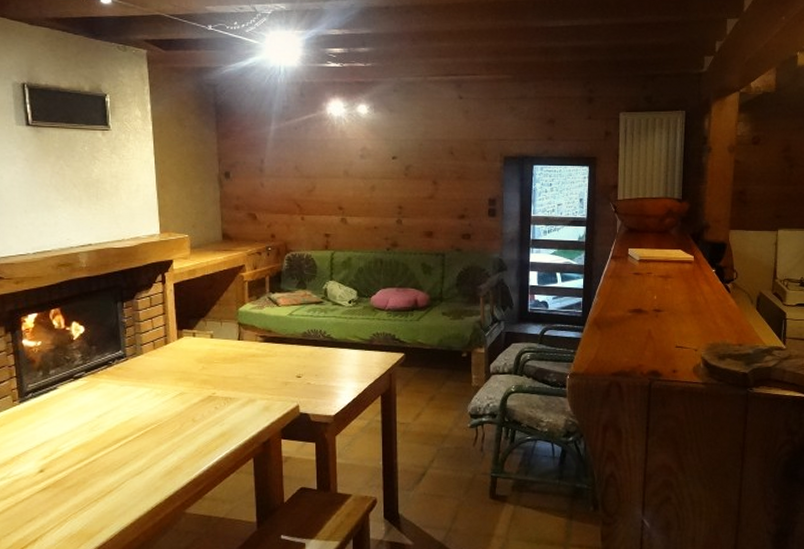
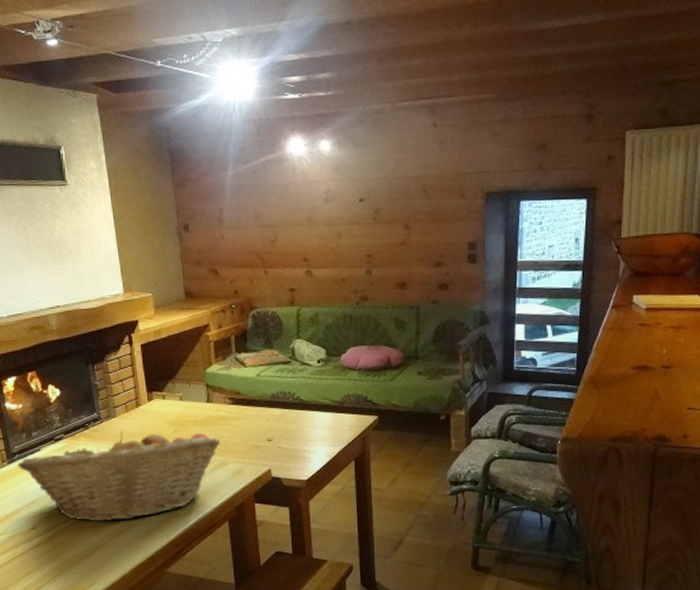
fruit basket: none [30,368,250,462] -> present [17,431,221,522]

